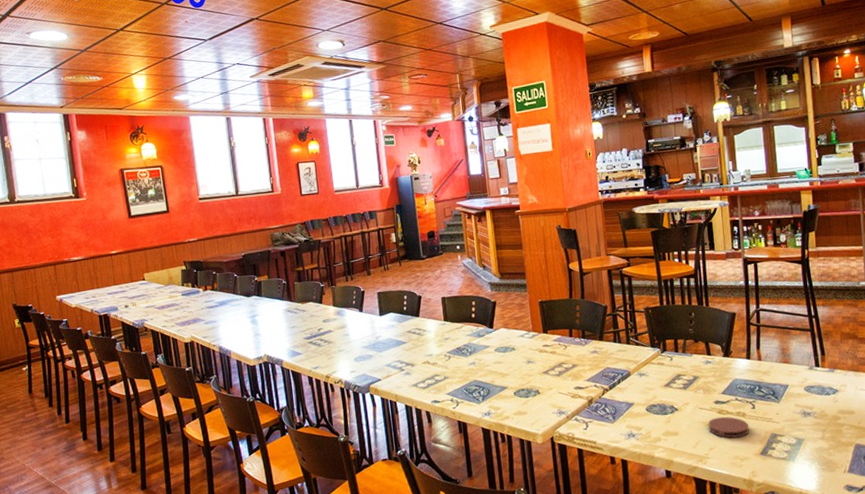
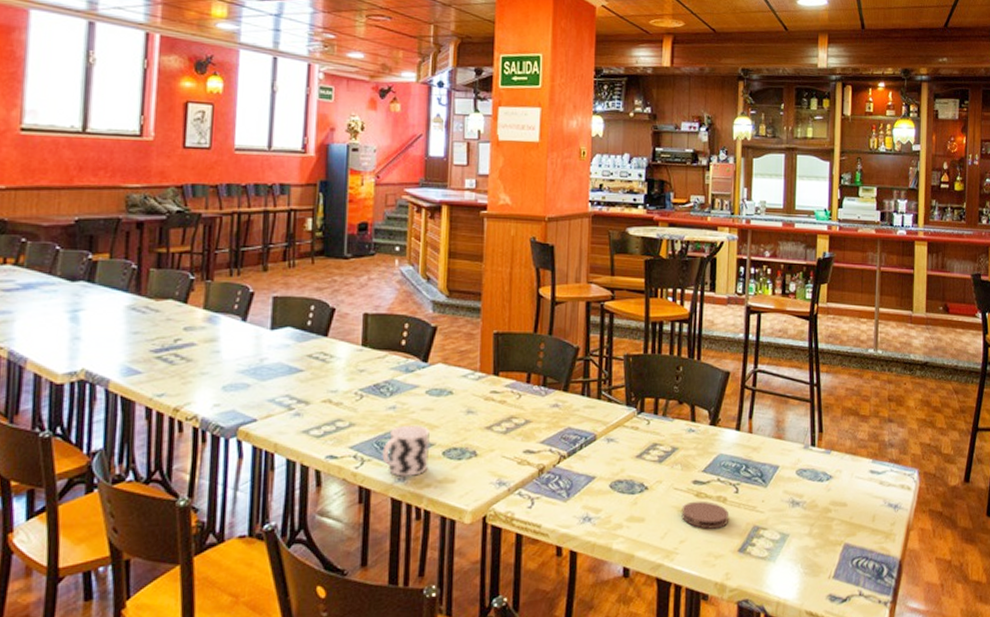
cup: none [470,374,505,412] -> present [382,424,430,477]

